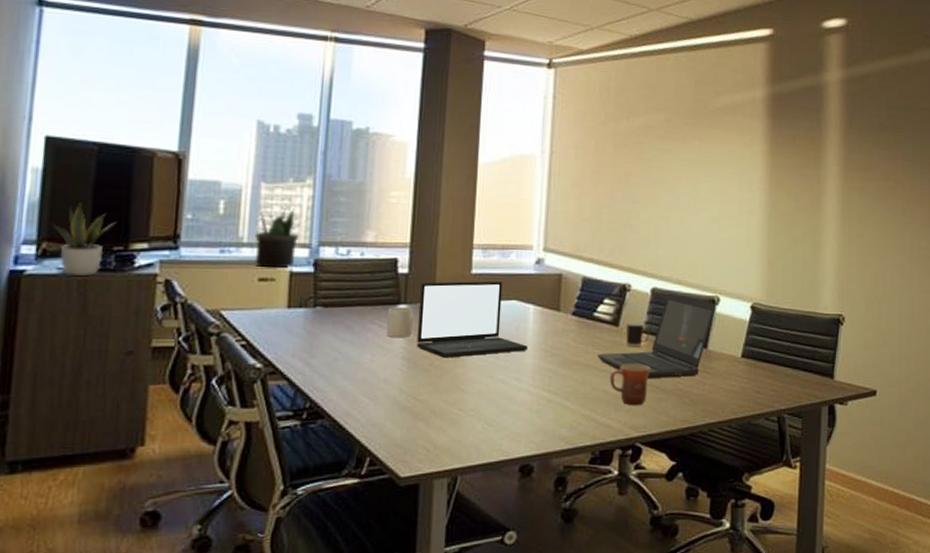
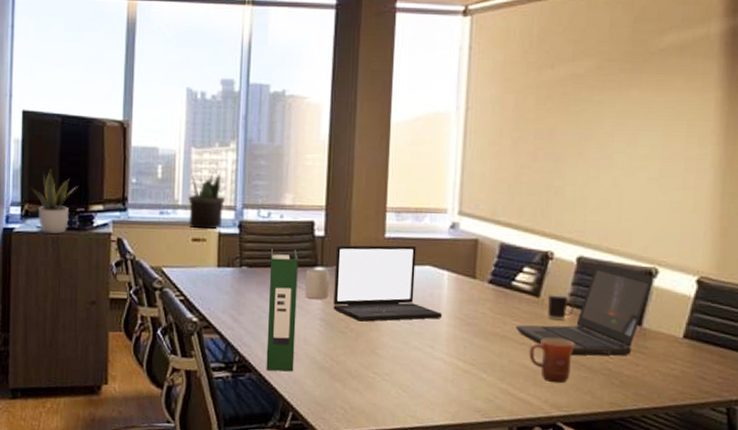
binder: none [341,287,380,415] -> present [266,249,299,372]

